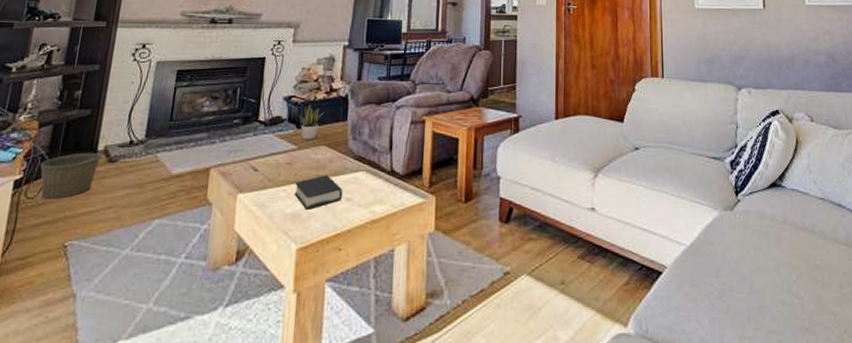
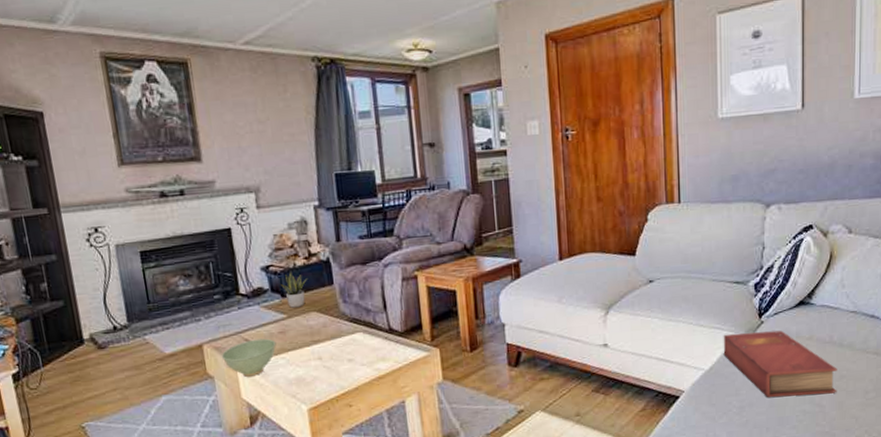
basket: present [39,152,102,199] -> none [31,341,90,388]
bowl: none [225,168,281,207] -> present [221,338,276,377]
book: present [294,175,343,210] -> none [292,339,344,374]
book: none [703,209,814,284] -> present [723,330,837,398]

